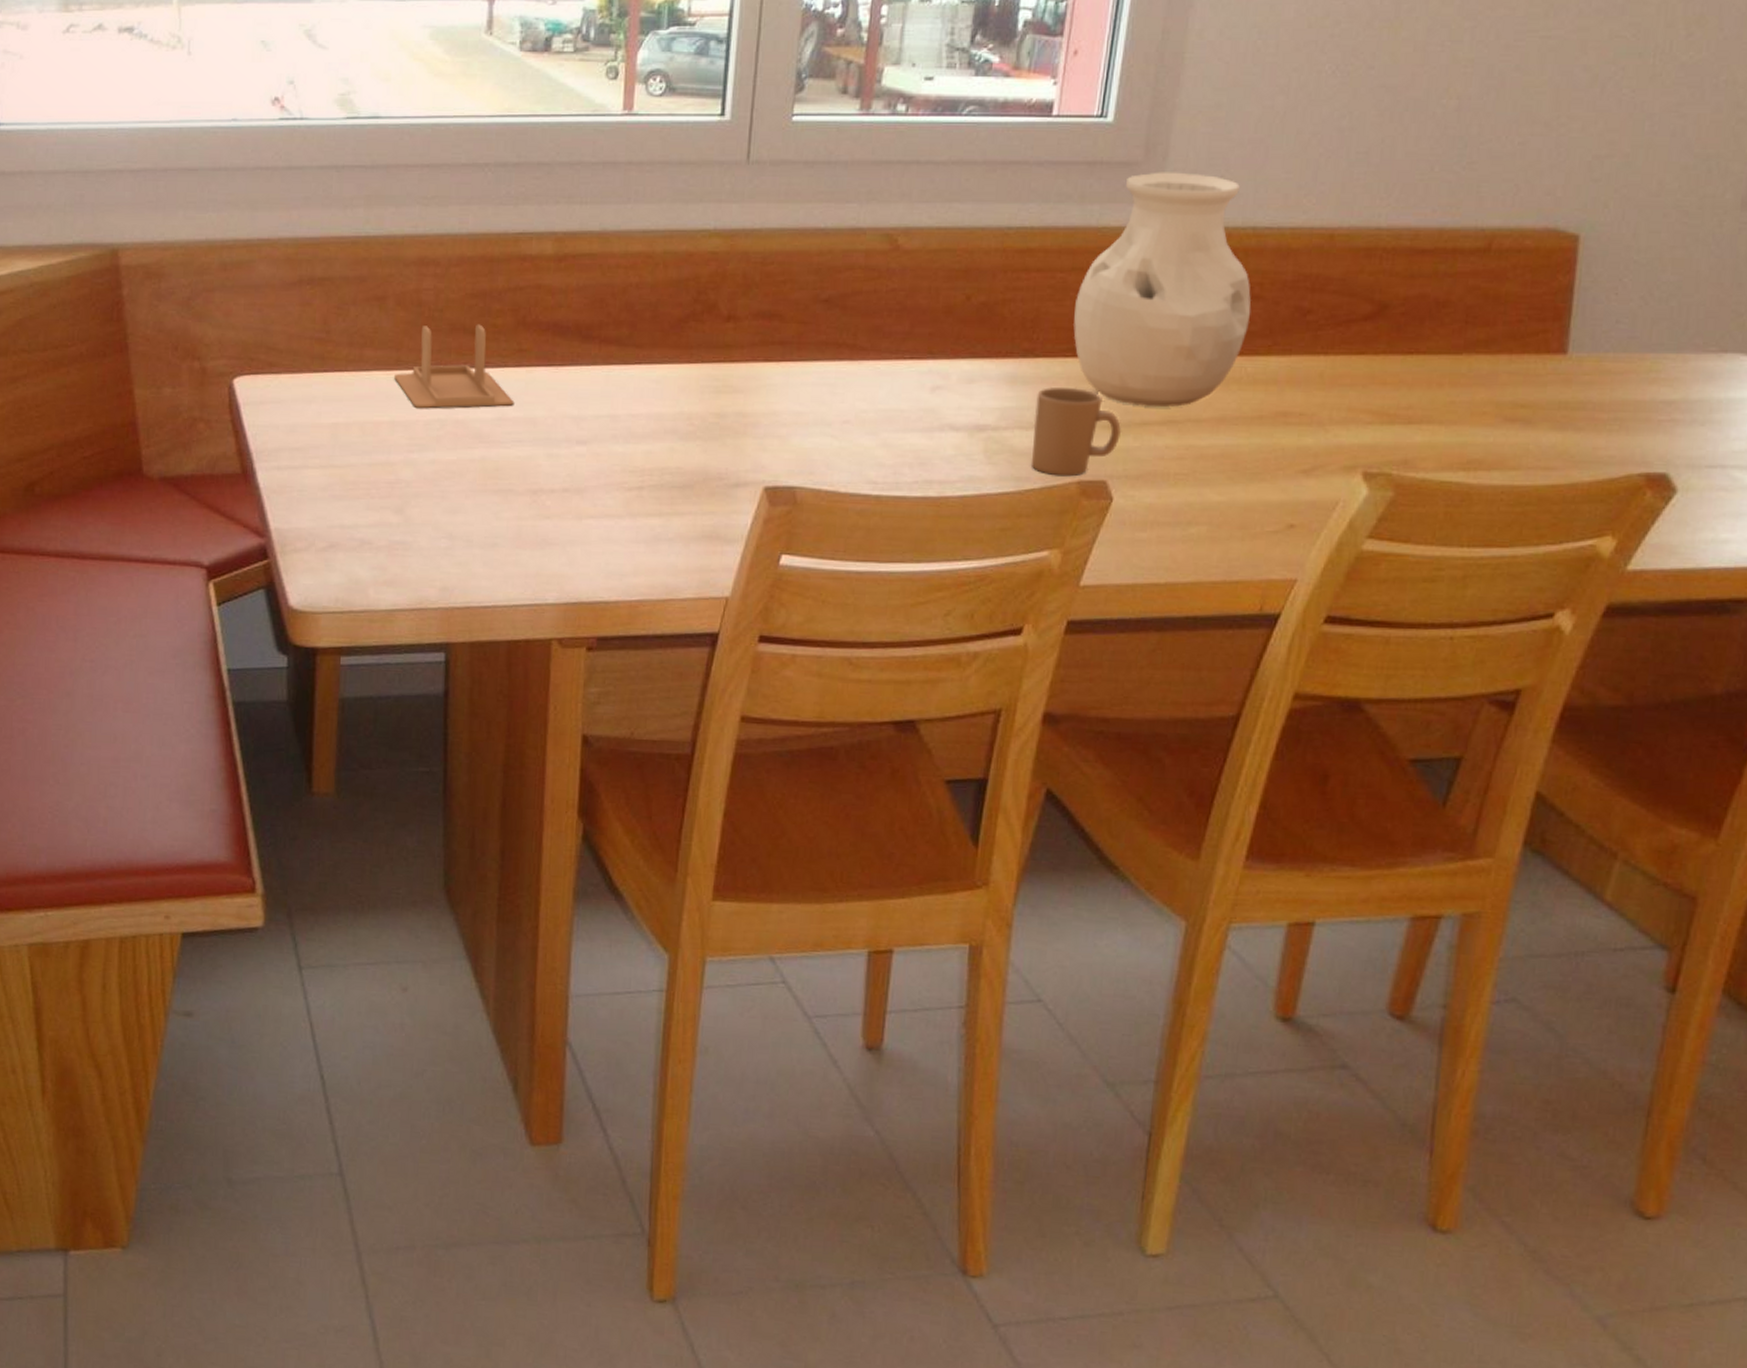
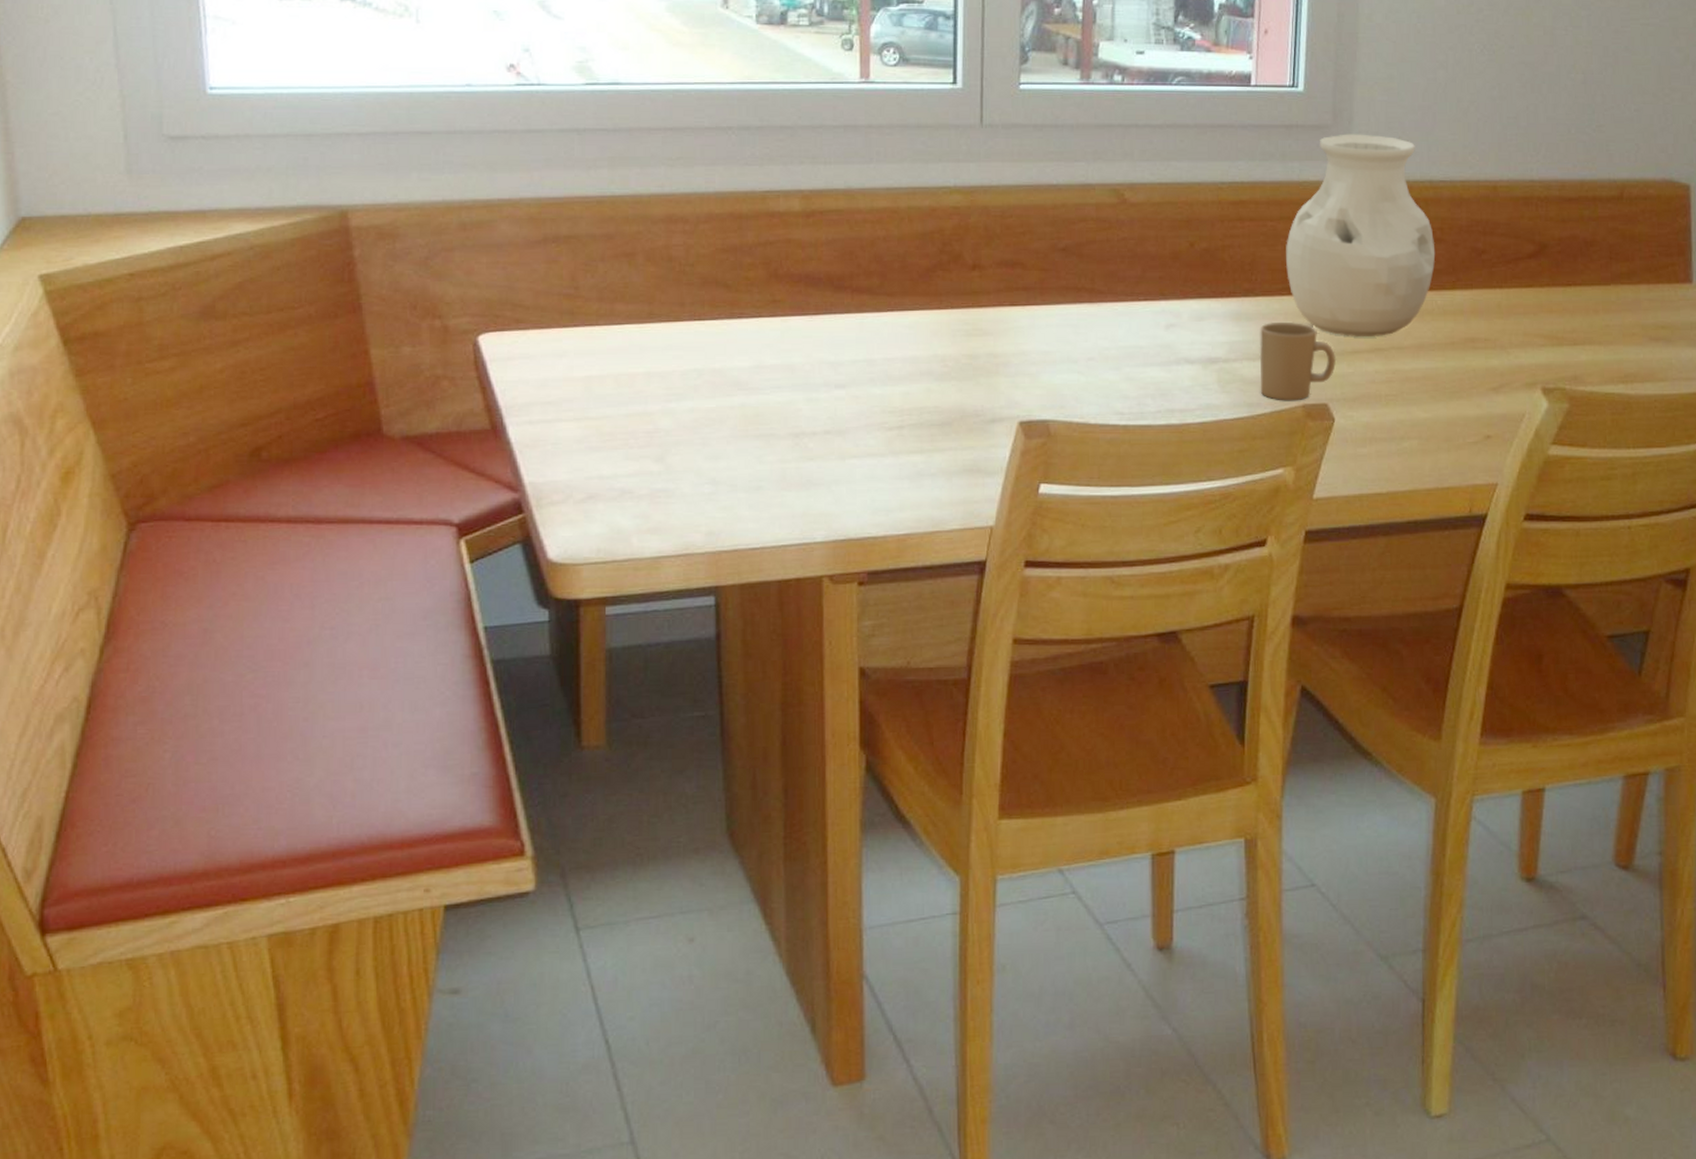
napkin holder: present [393,324,514,408] -> none [646,277,771,358]

